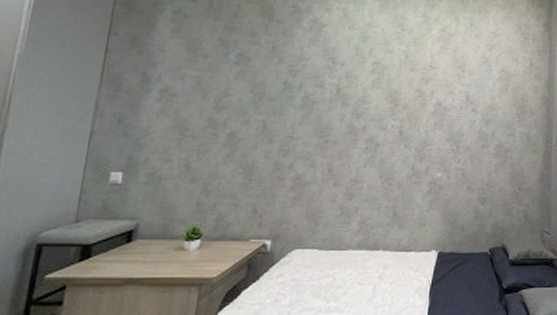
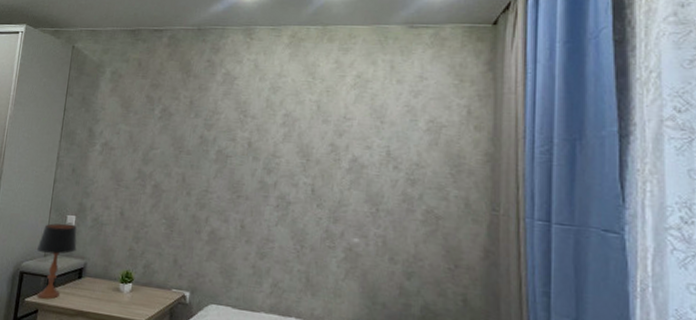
table lamp: none [63,182,125,272] -> present [36,223,77,300]

